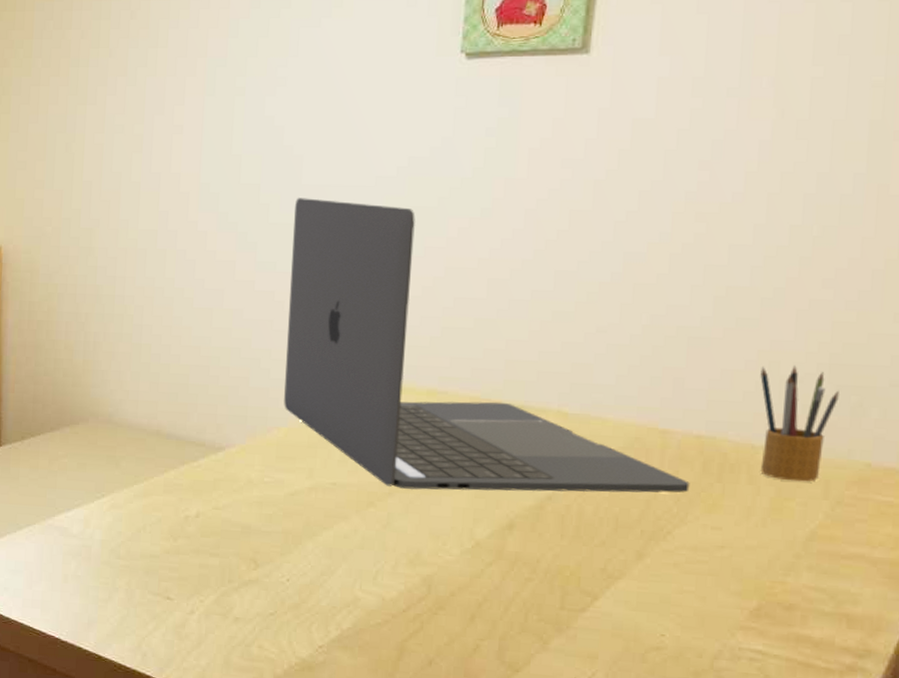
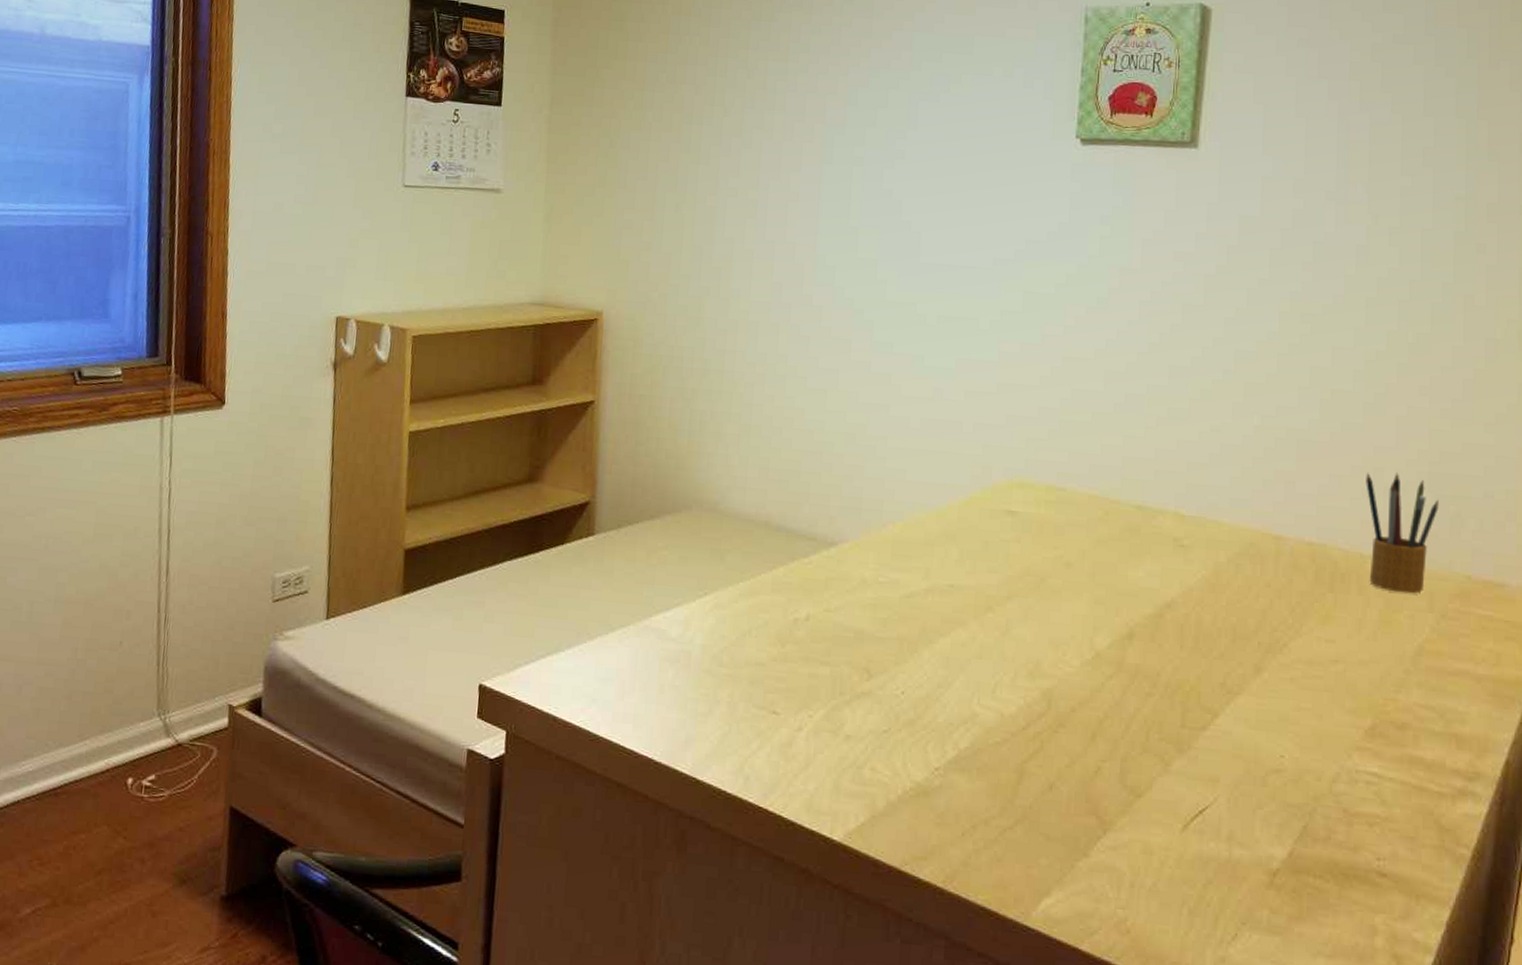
laptop: present [284,198,690,493] -> none [900,276,1304,603]

